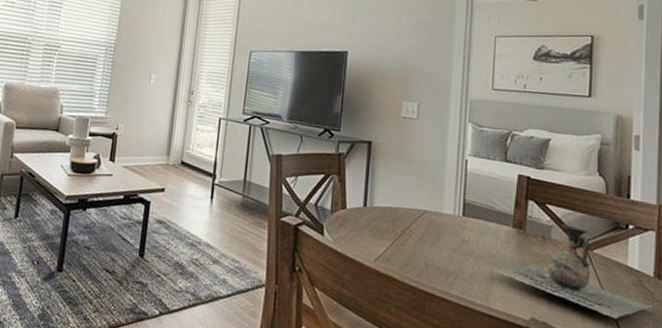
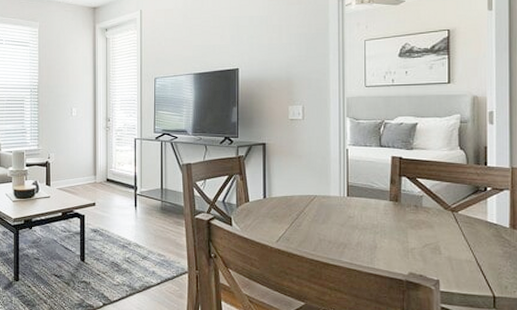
decorative vase: present [494,224,652,320] -> none [376,193,509,266]

